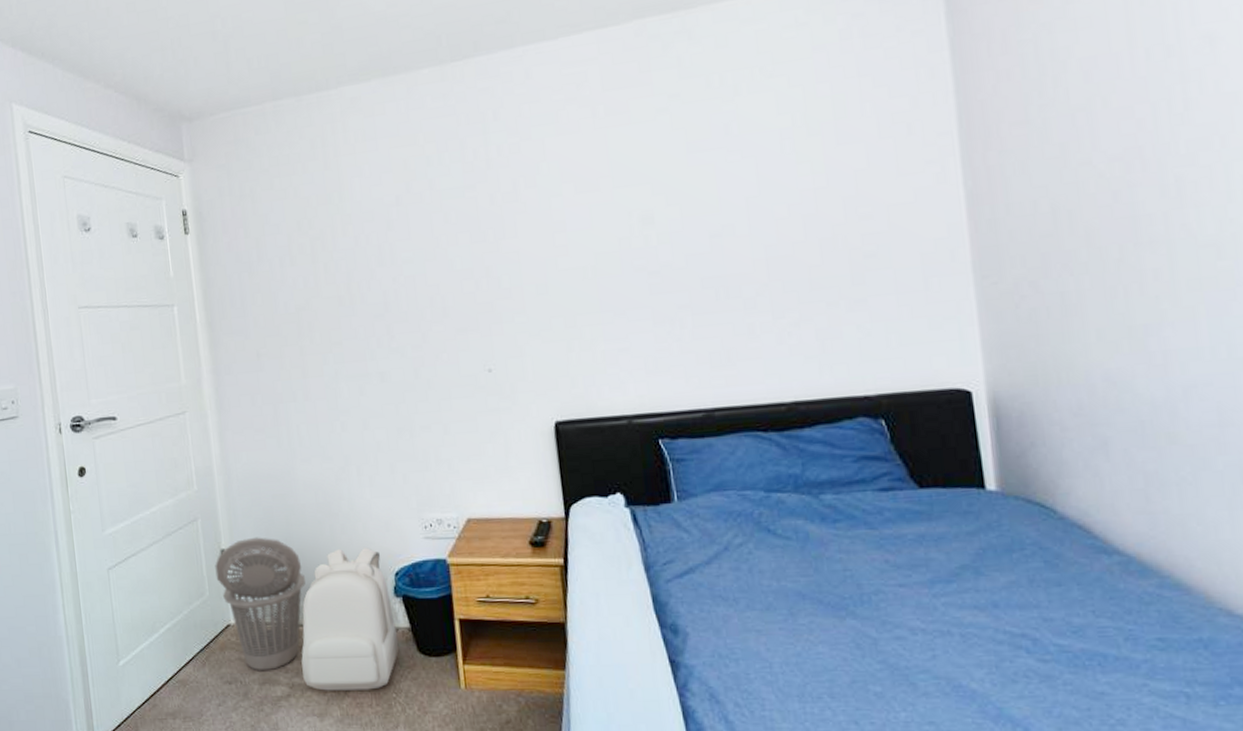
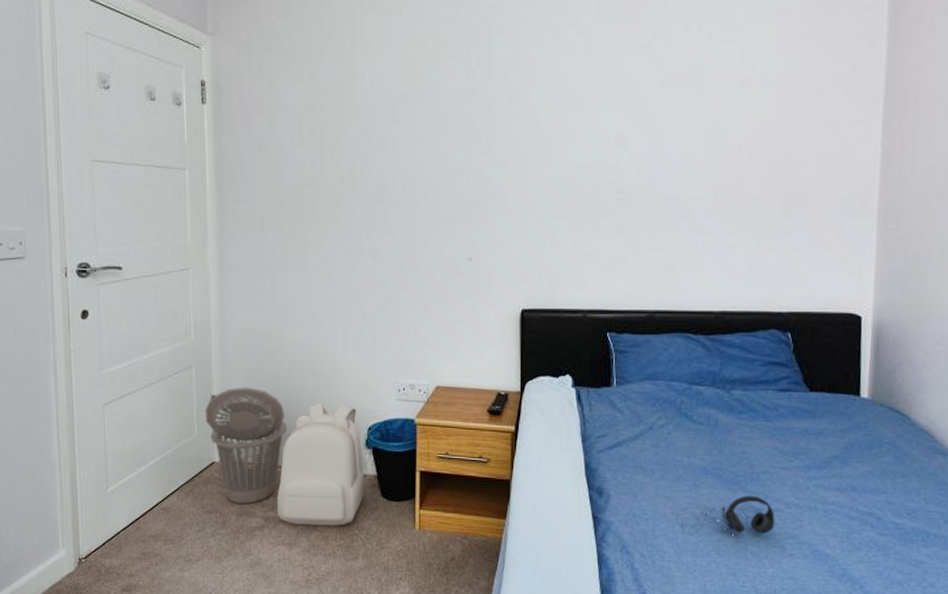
headphones: none [773,621,900,676] -> present [676,495,775,535]

